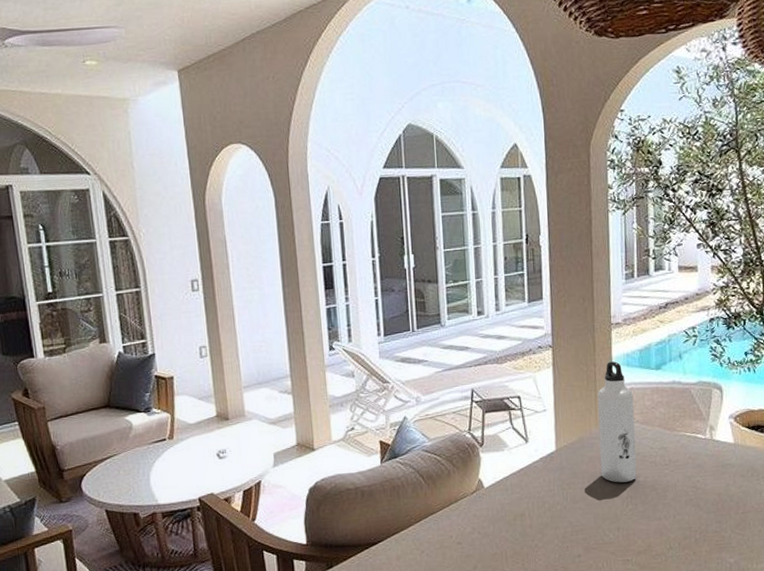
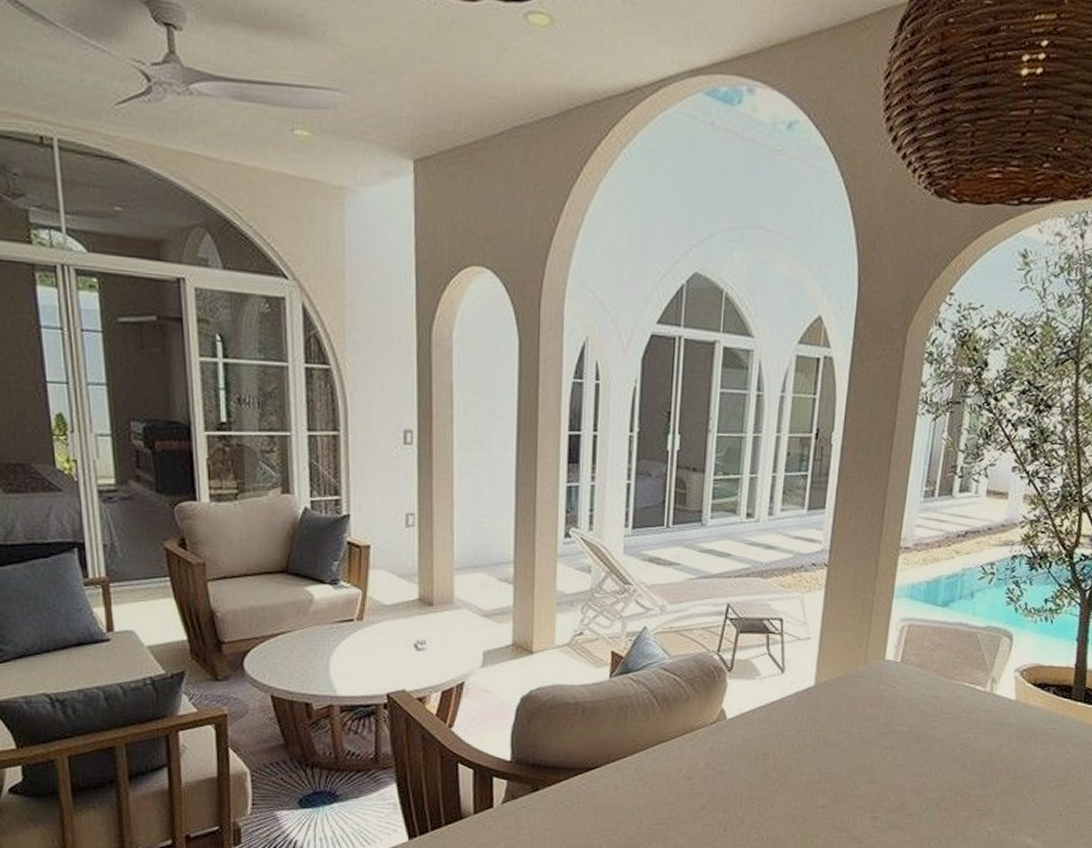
water bottle: present [597,361,637,483] -> none [861,591,912,730]

